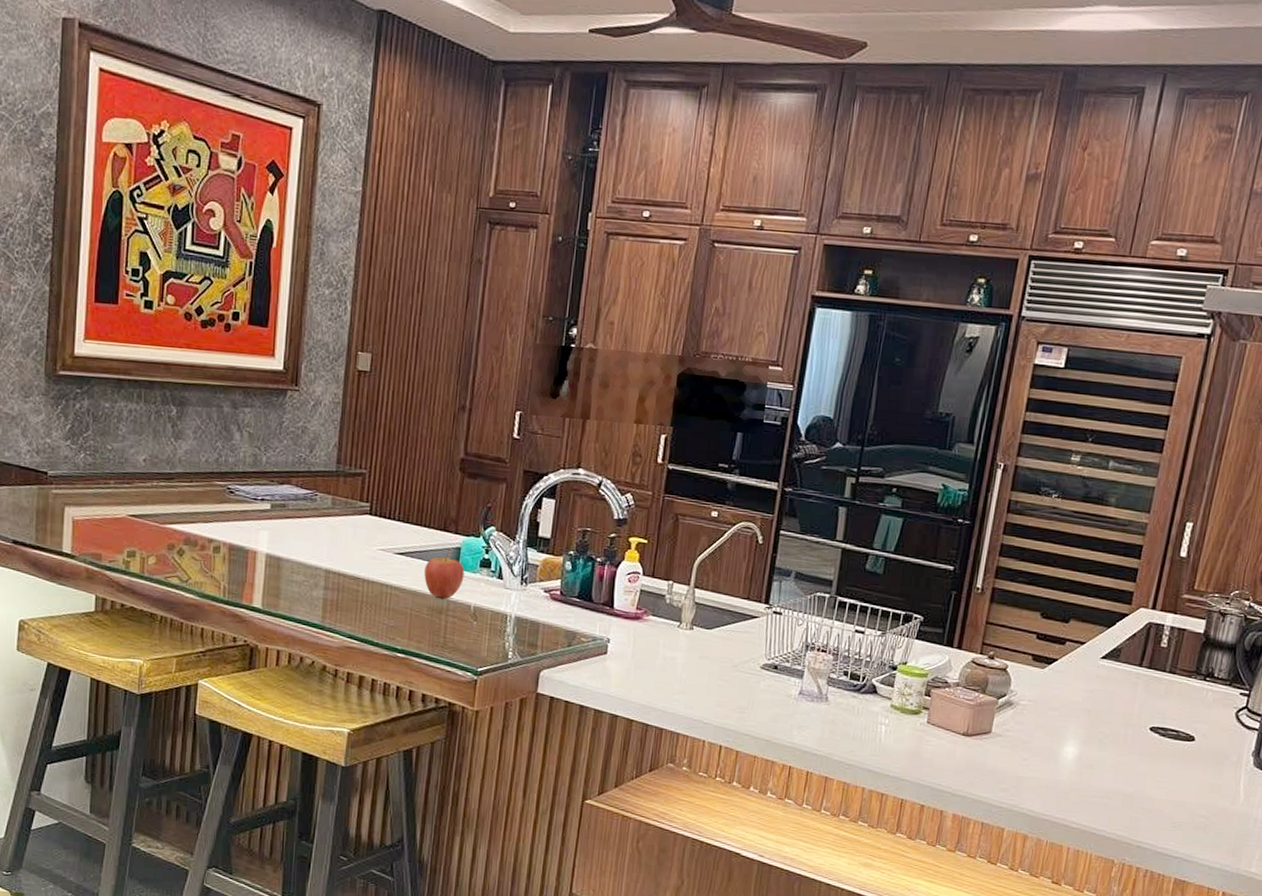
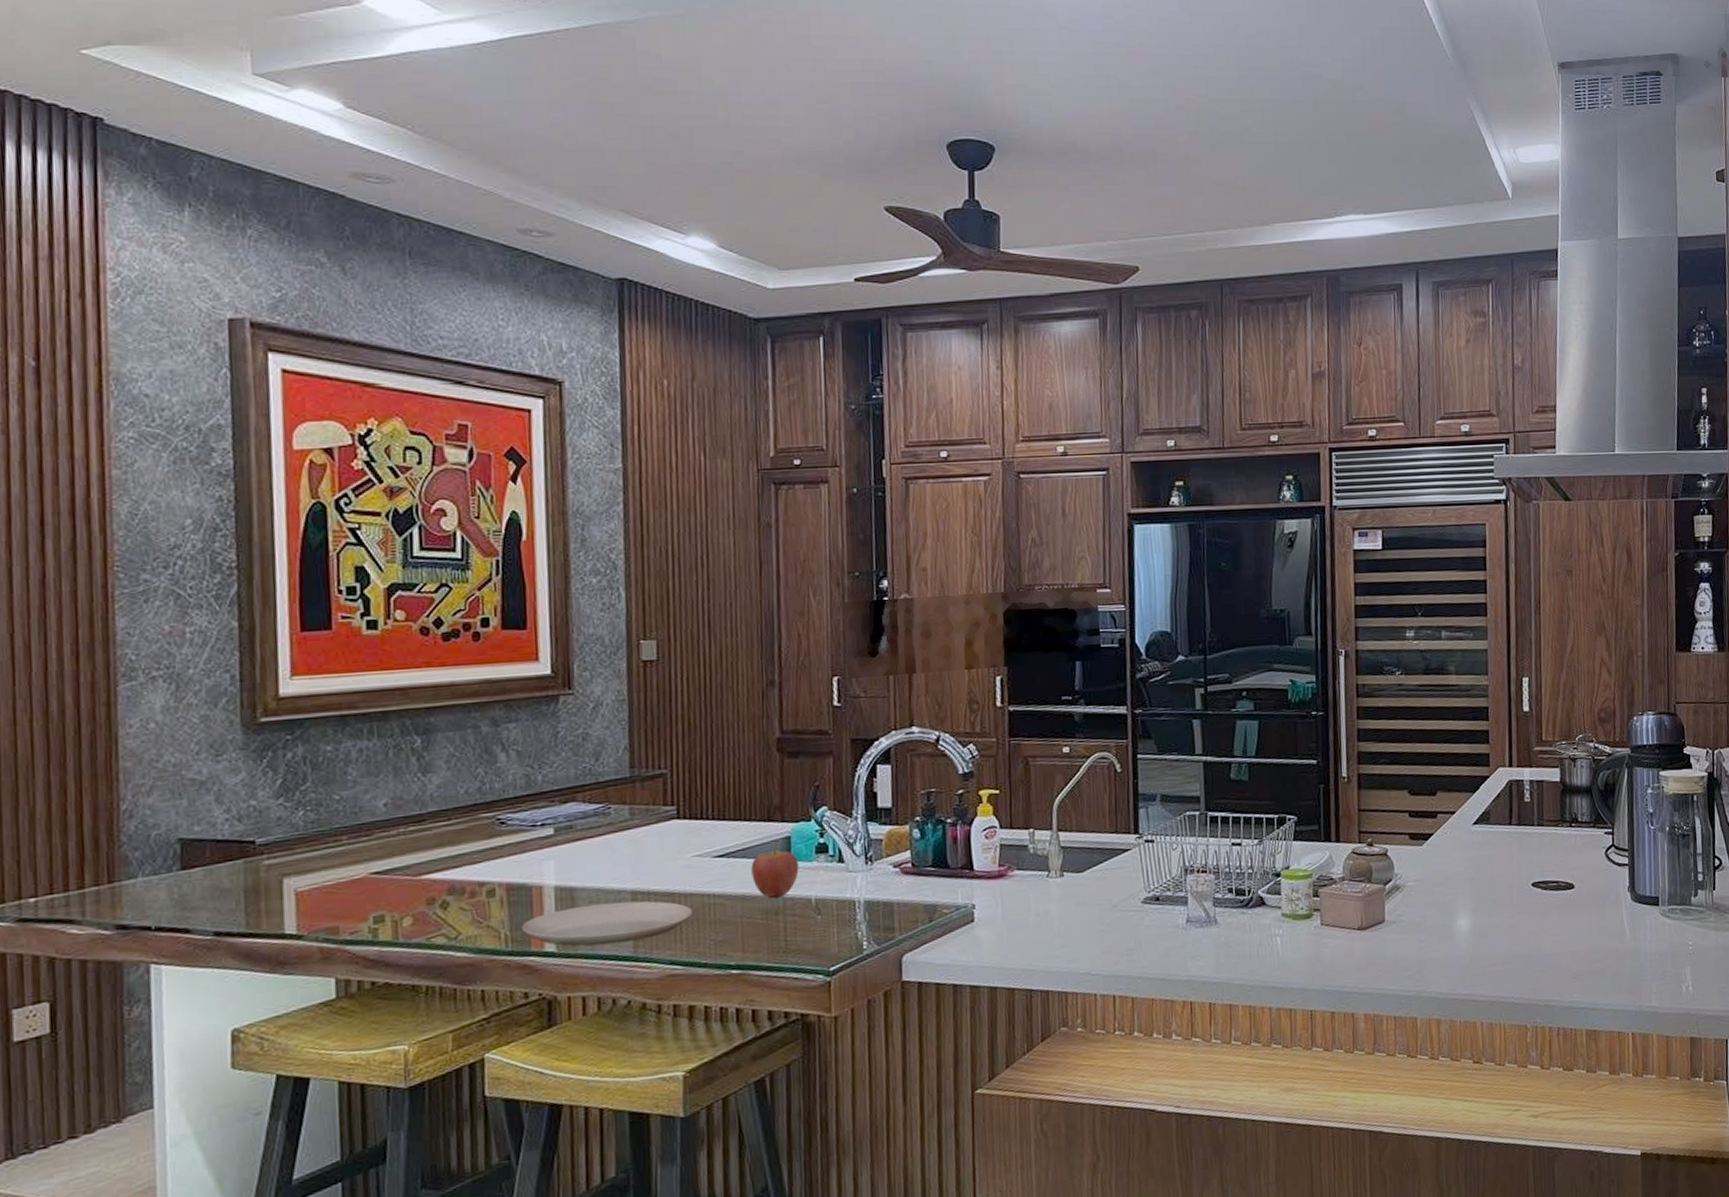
plate: none [237,574,373,613] -> present [522,901,693,946]

